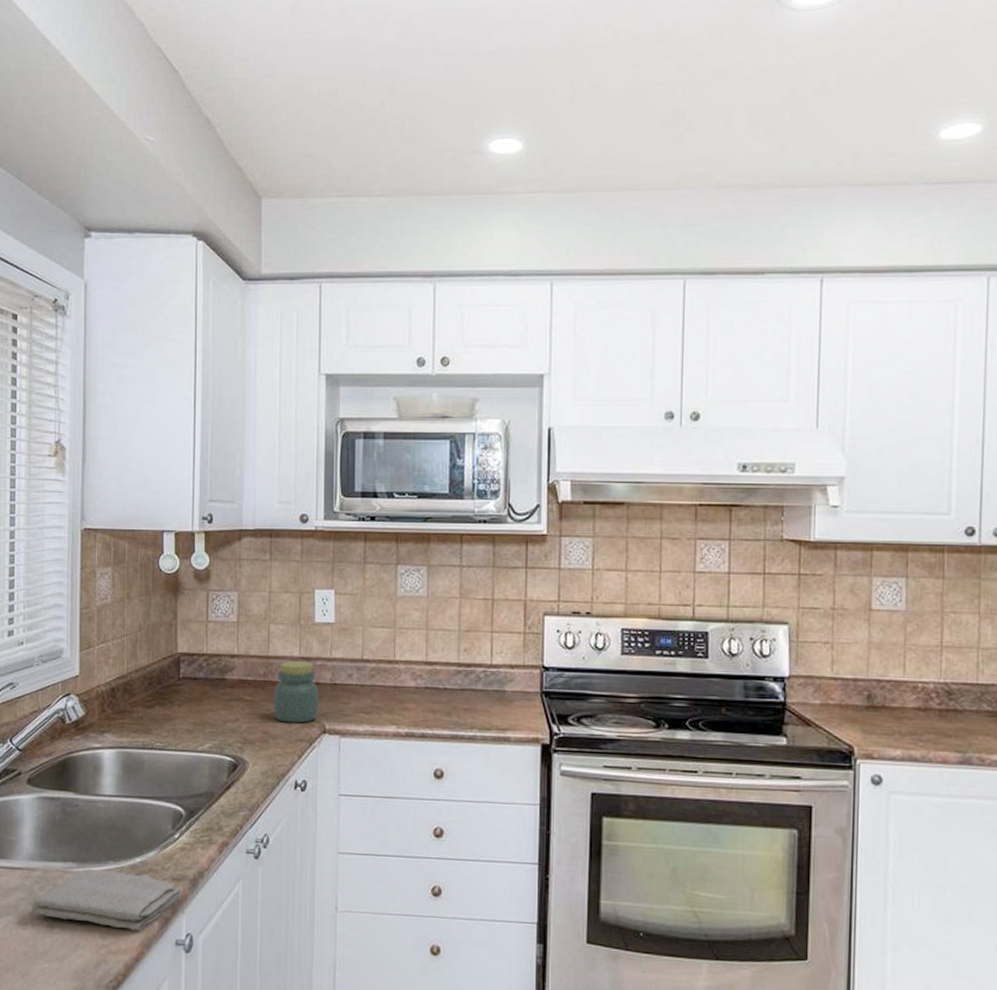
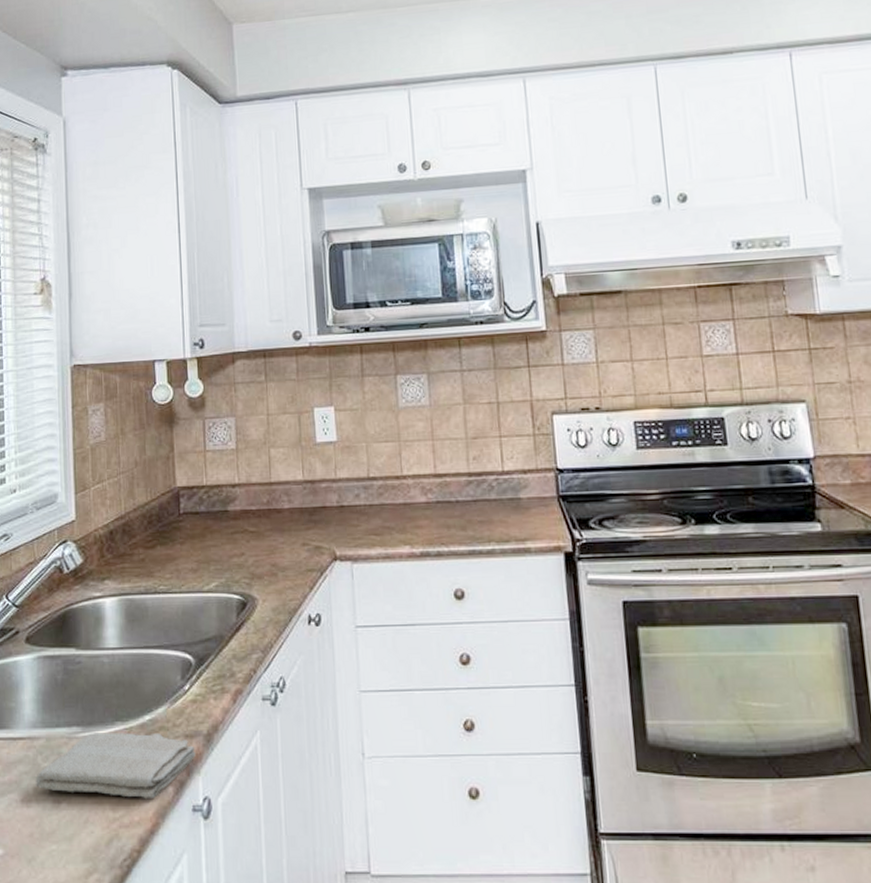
jar: present [274,661,319,723] -> none [279,485,327,552]

